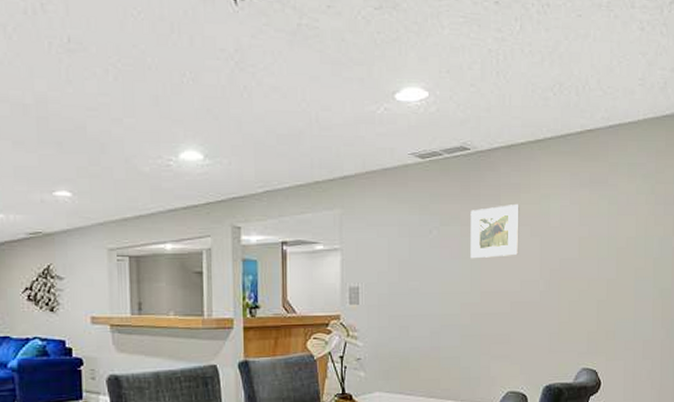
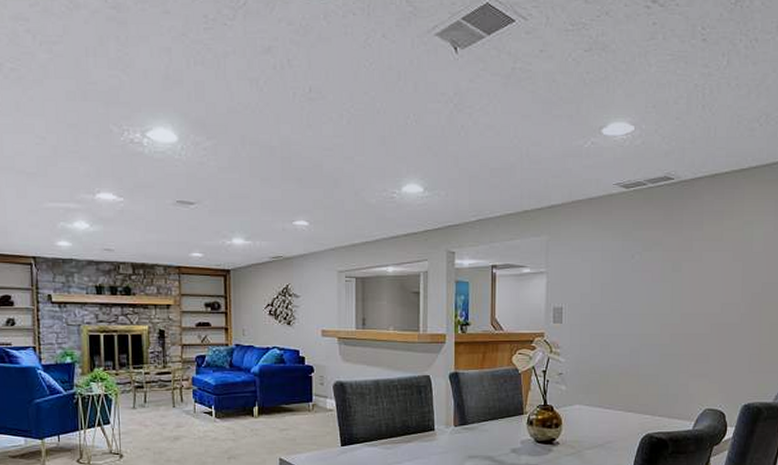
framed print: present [470,203,519,259] -> none [671,230,722,282]

